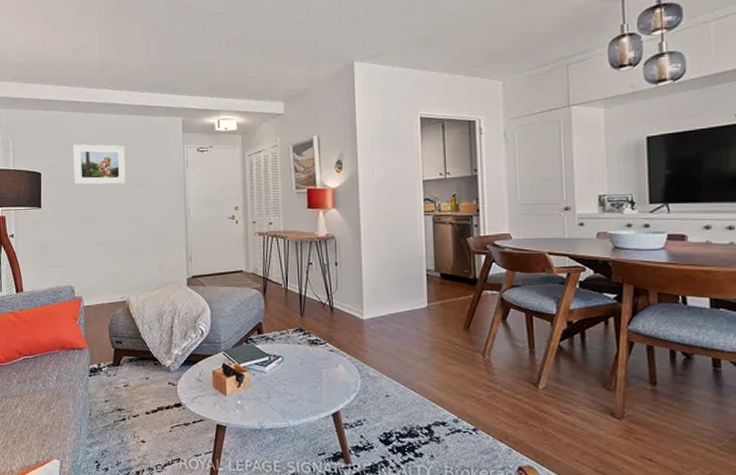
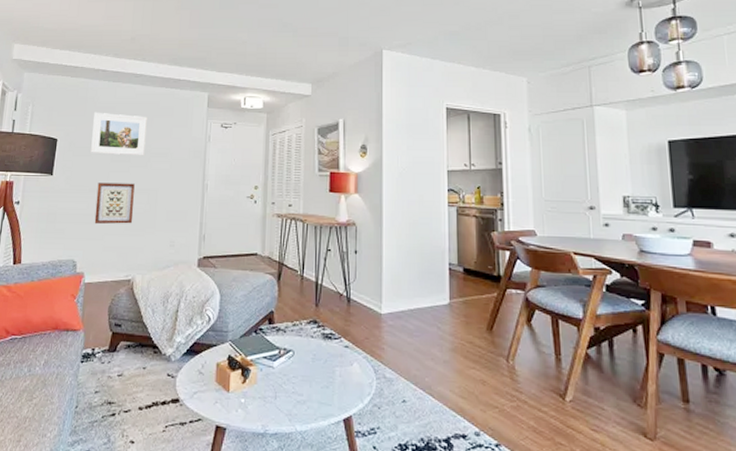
wall art: none [85,211,122,252] -> present [94,183,135,225]

